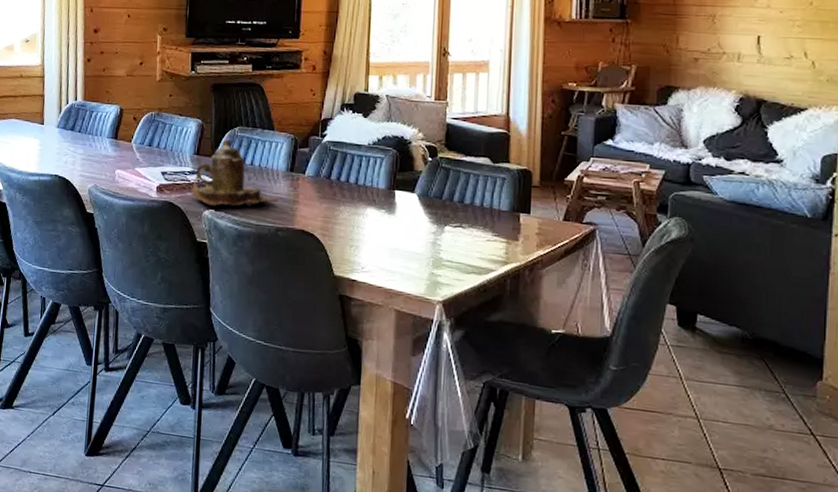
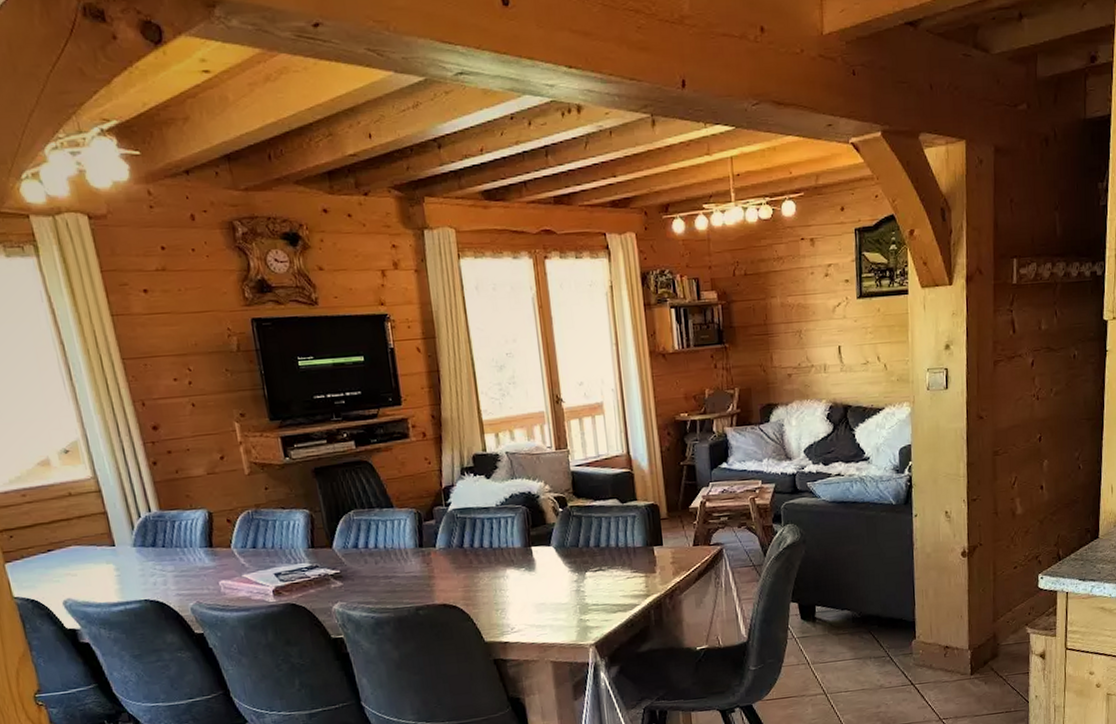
teapot: present [192,139,279,208] -> none [314,525,413,599]

